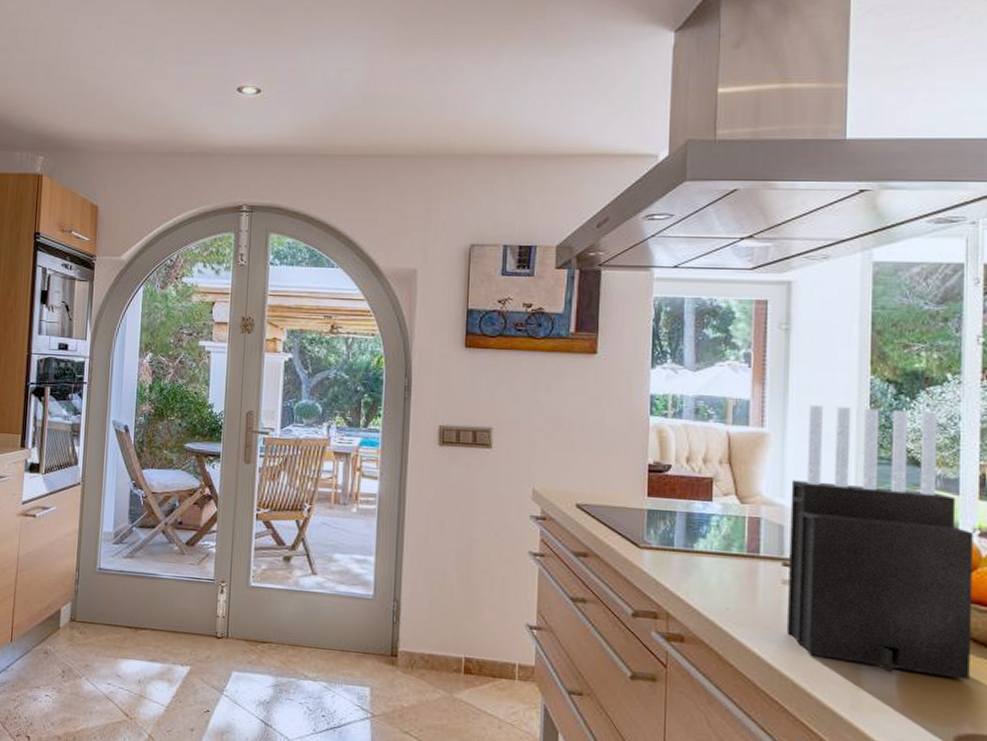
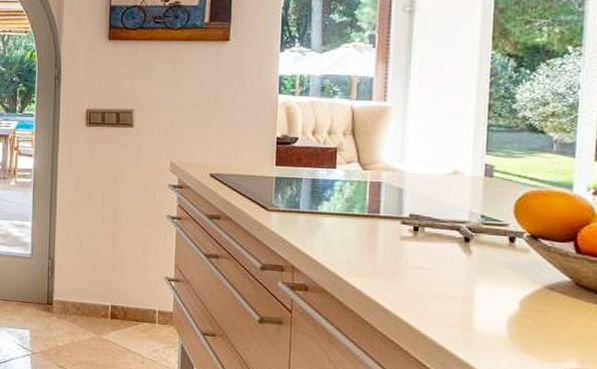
knife block: present [786,405,973,680] -> none [403,80,588,323]

